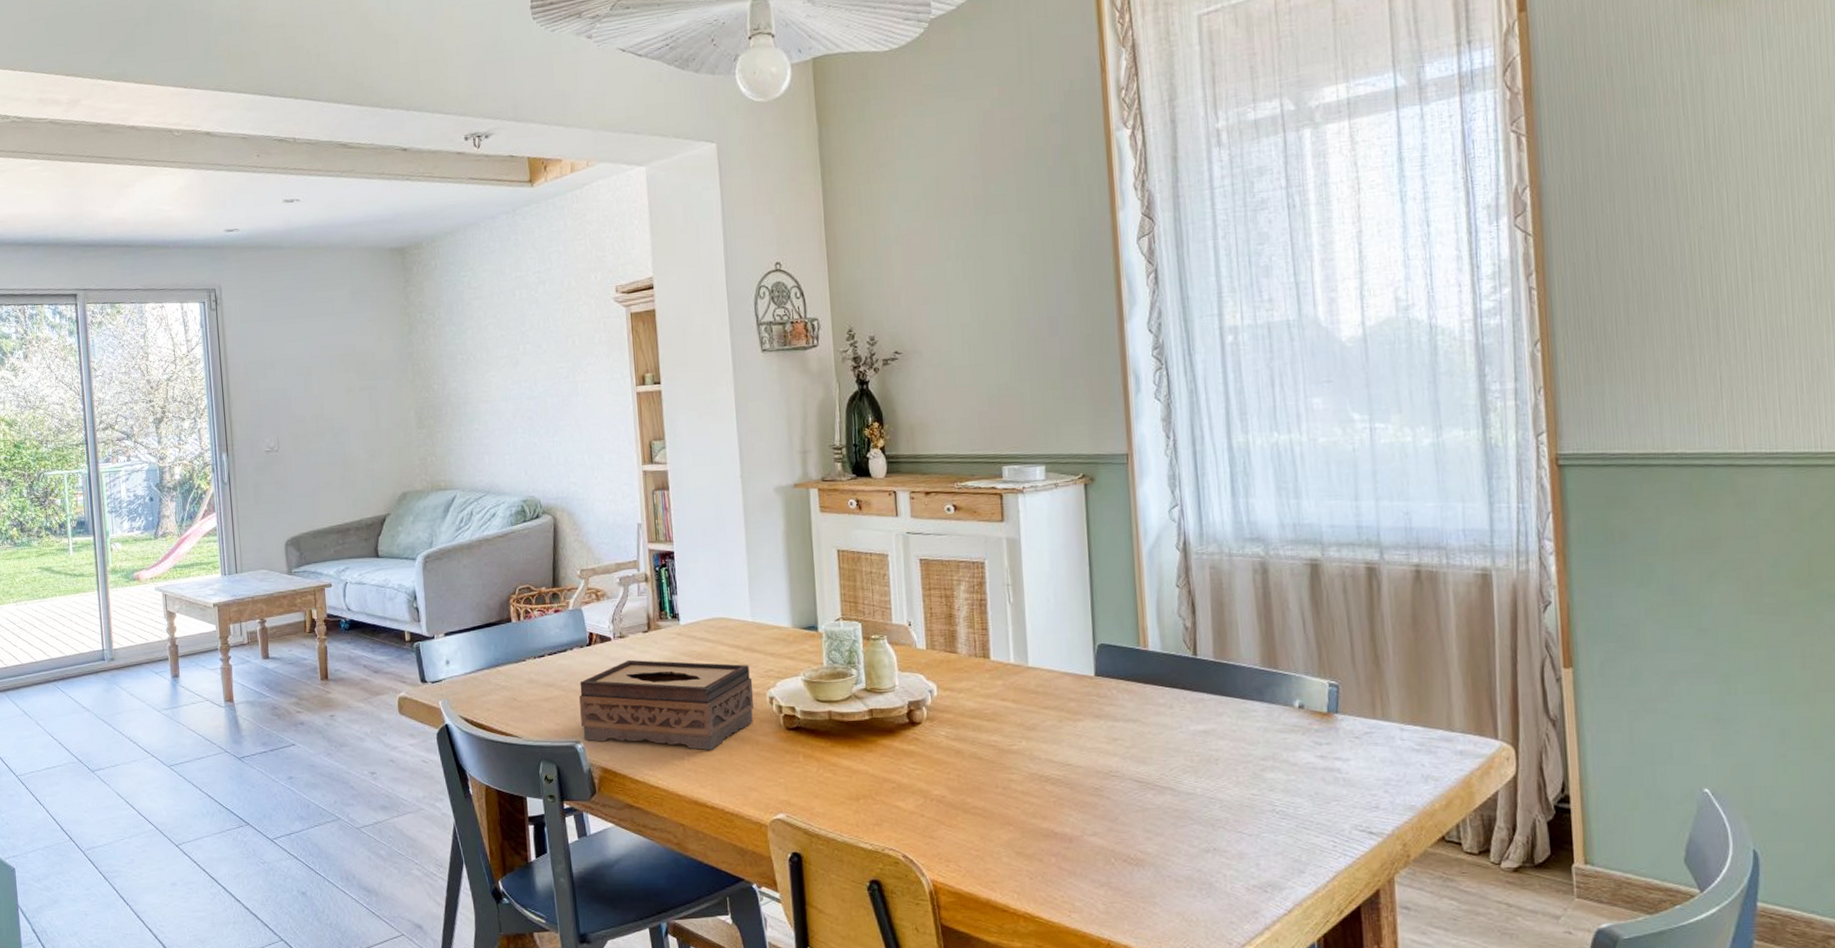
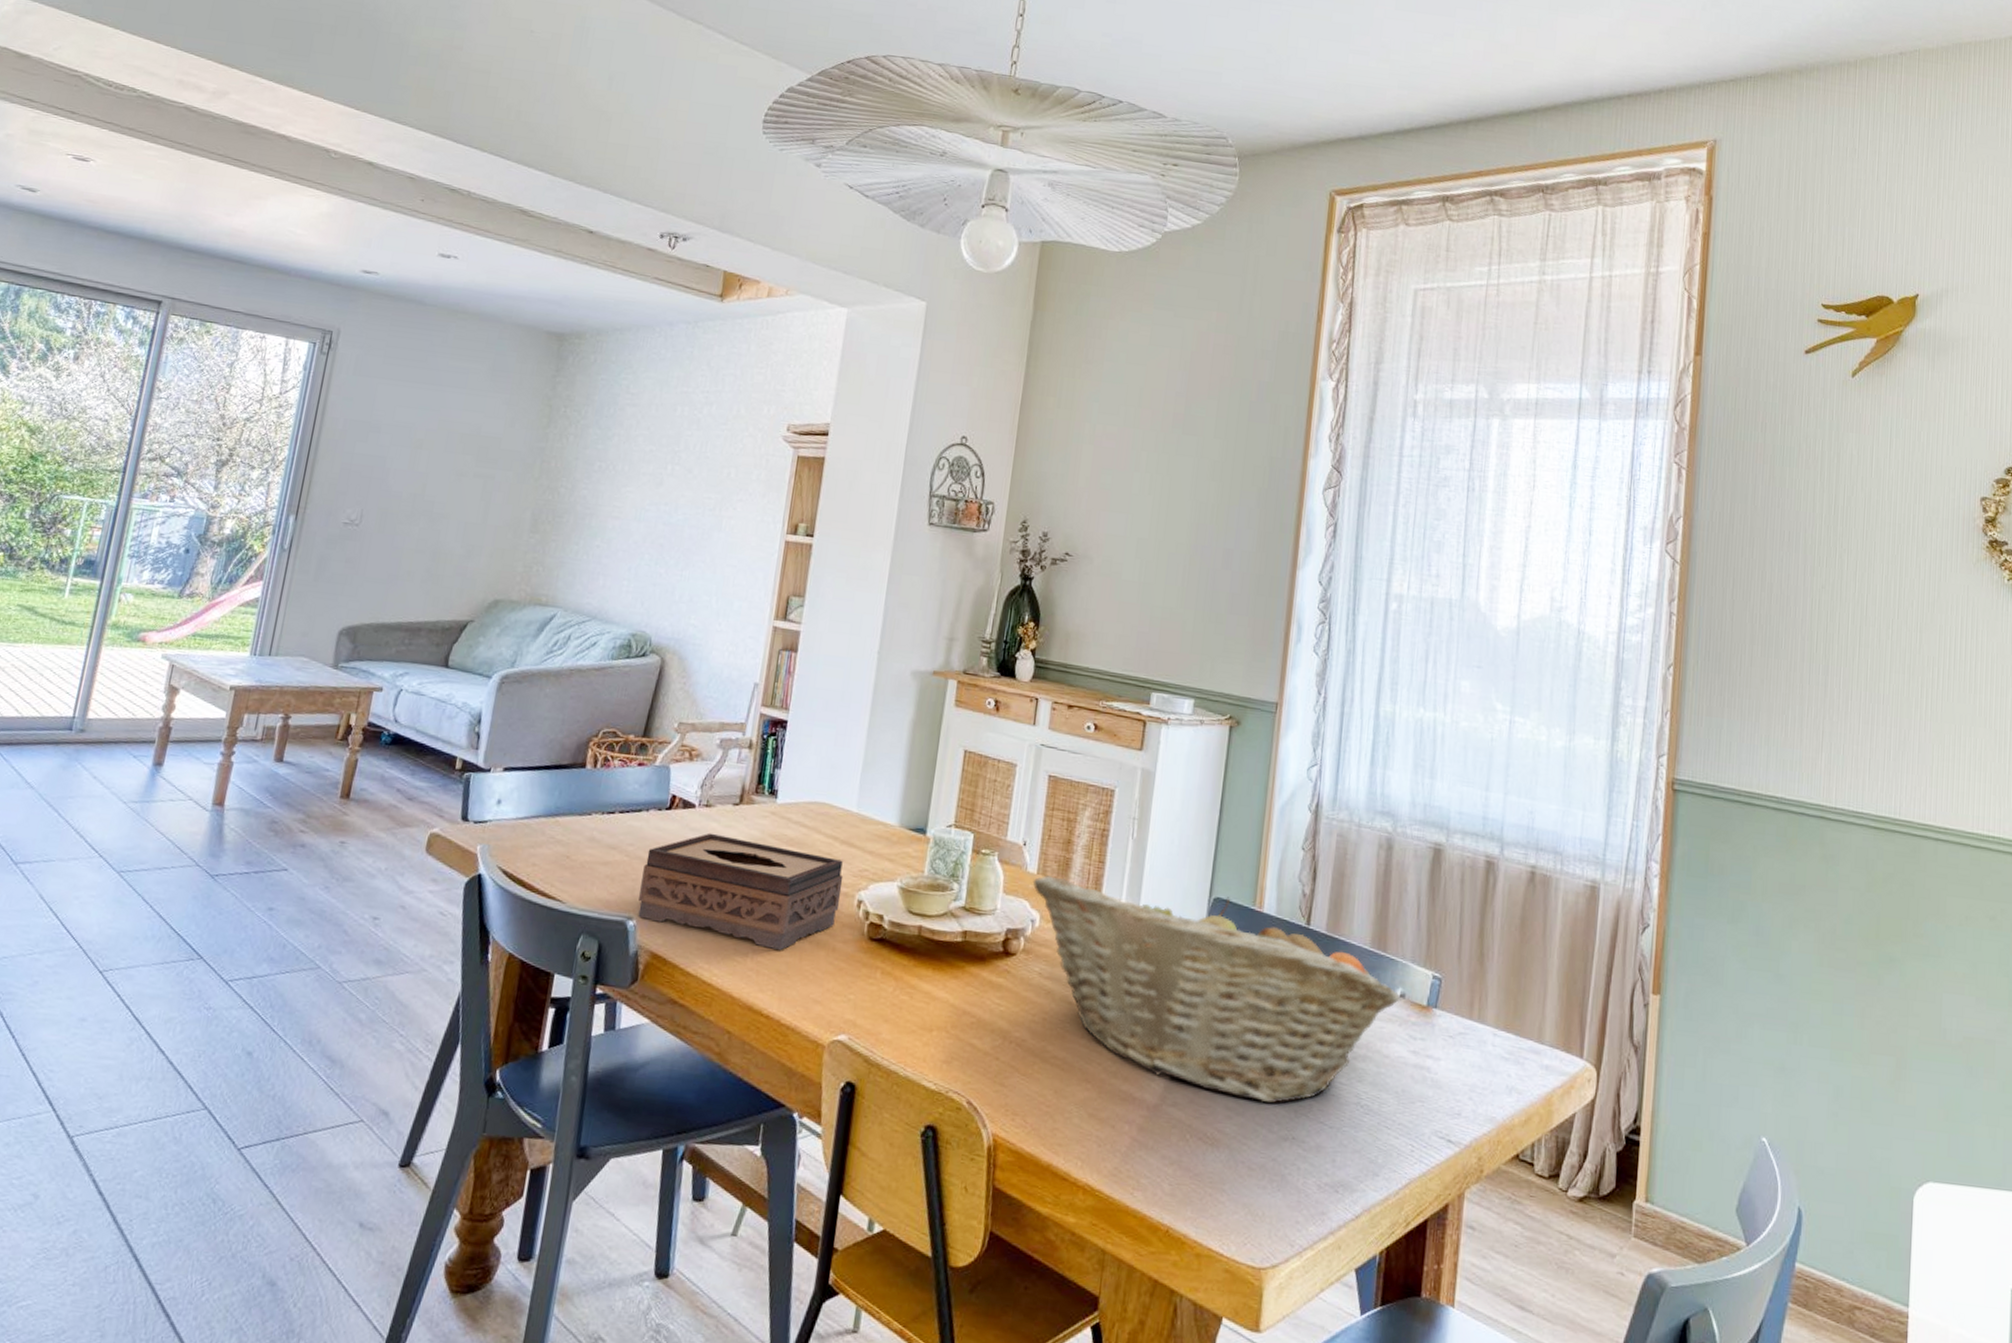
fruit basket: none [924,642,1299,822] -> present [1032,875,1400,1104]

